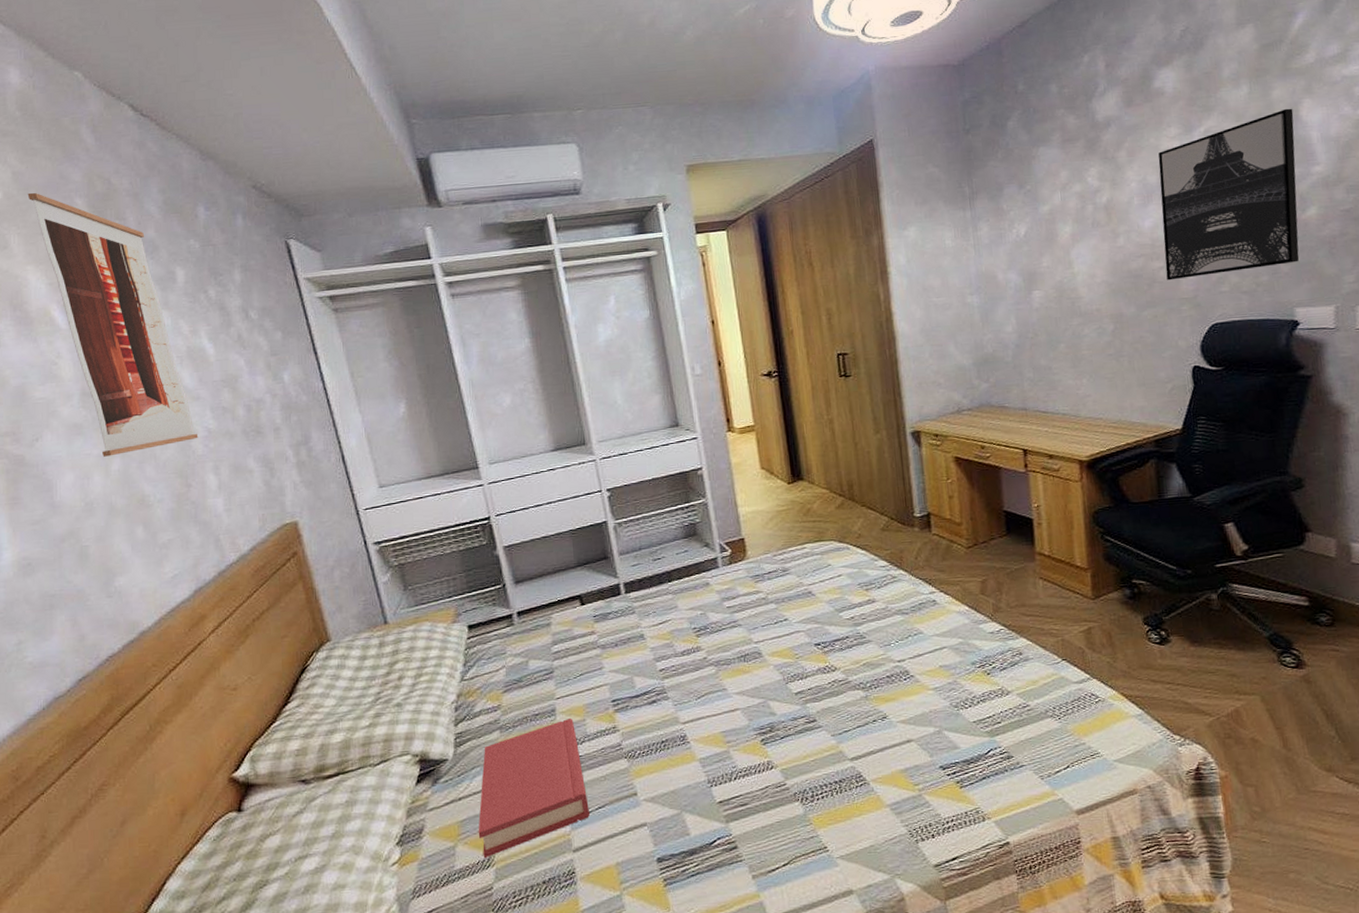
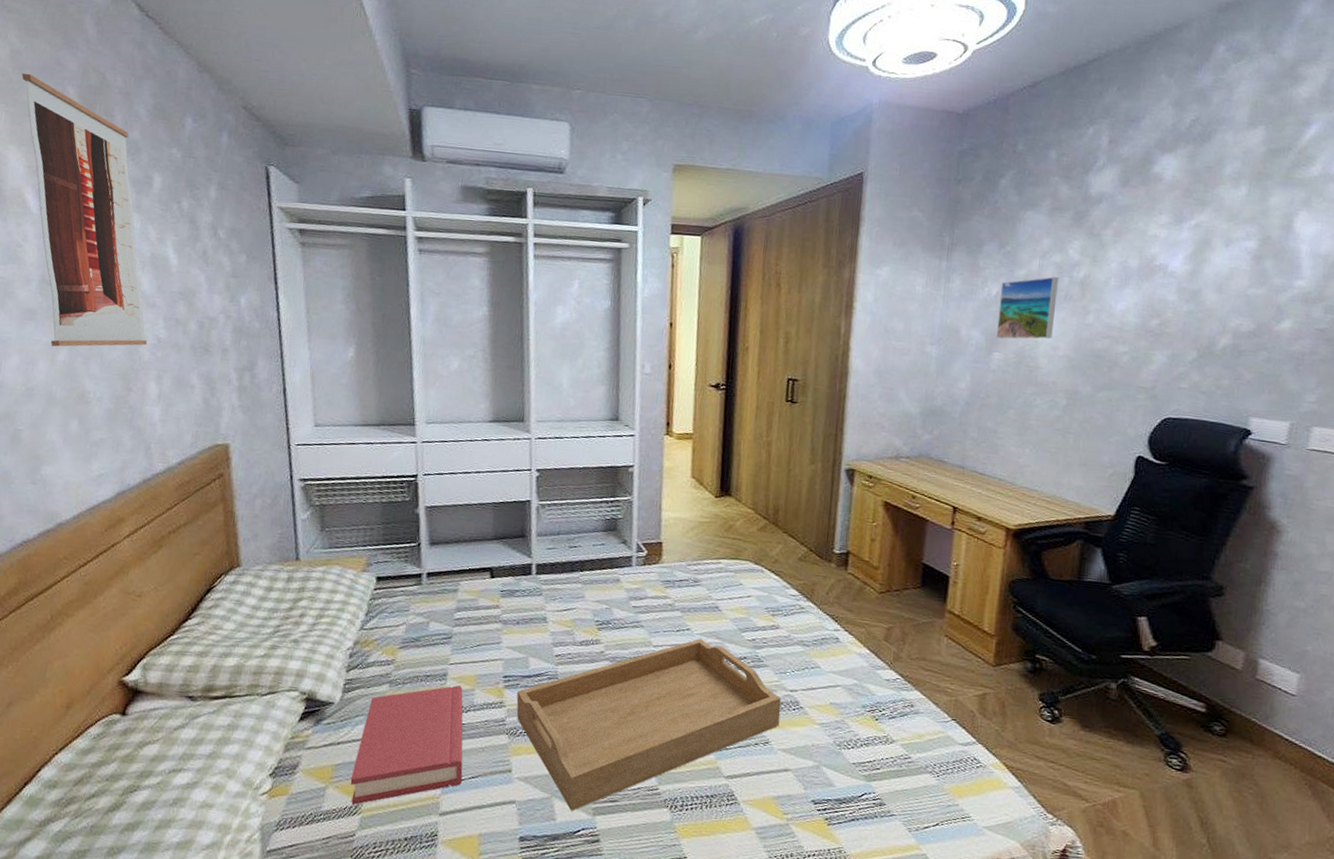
serving tray: none [627,626,894,823] -> present [516,638,781,811]
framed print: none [1027,206,1088,278] -> present [996,276,1059,339]
wall art: present [1158,108,1300,281] -> none [1128,217,1288,372]

